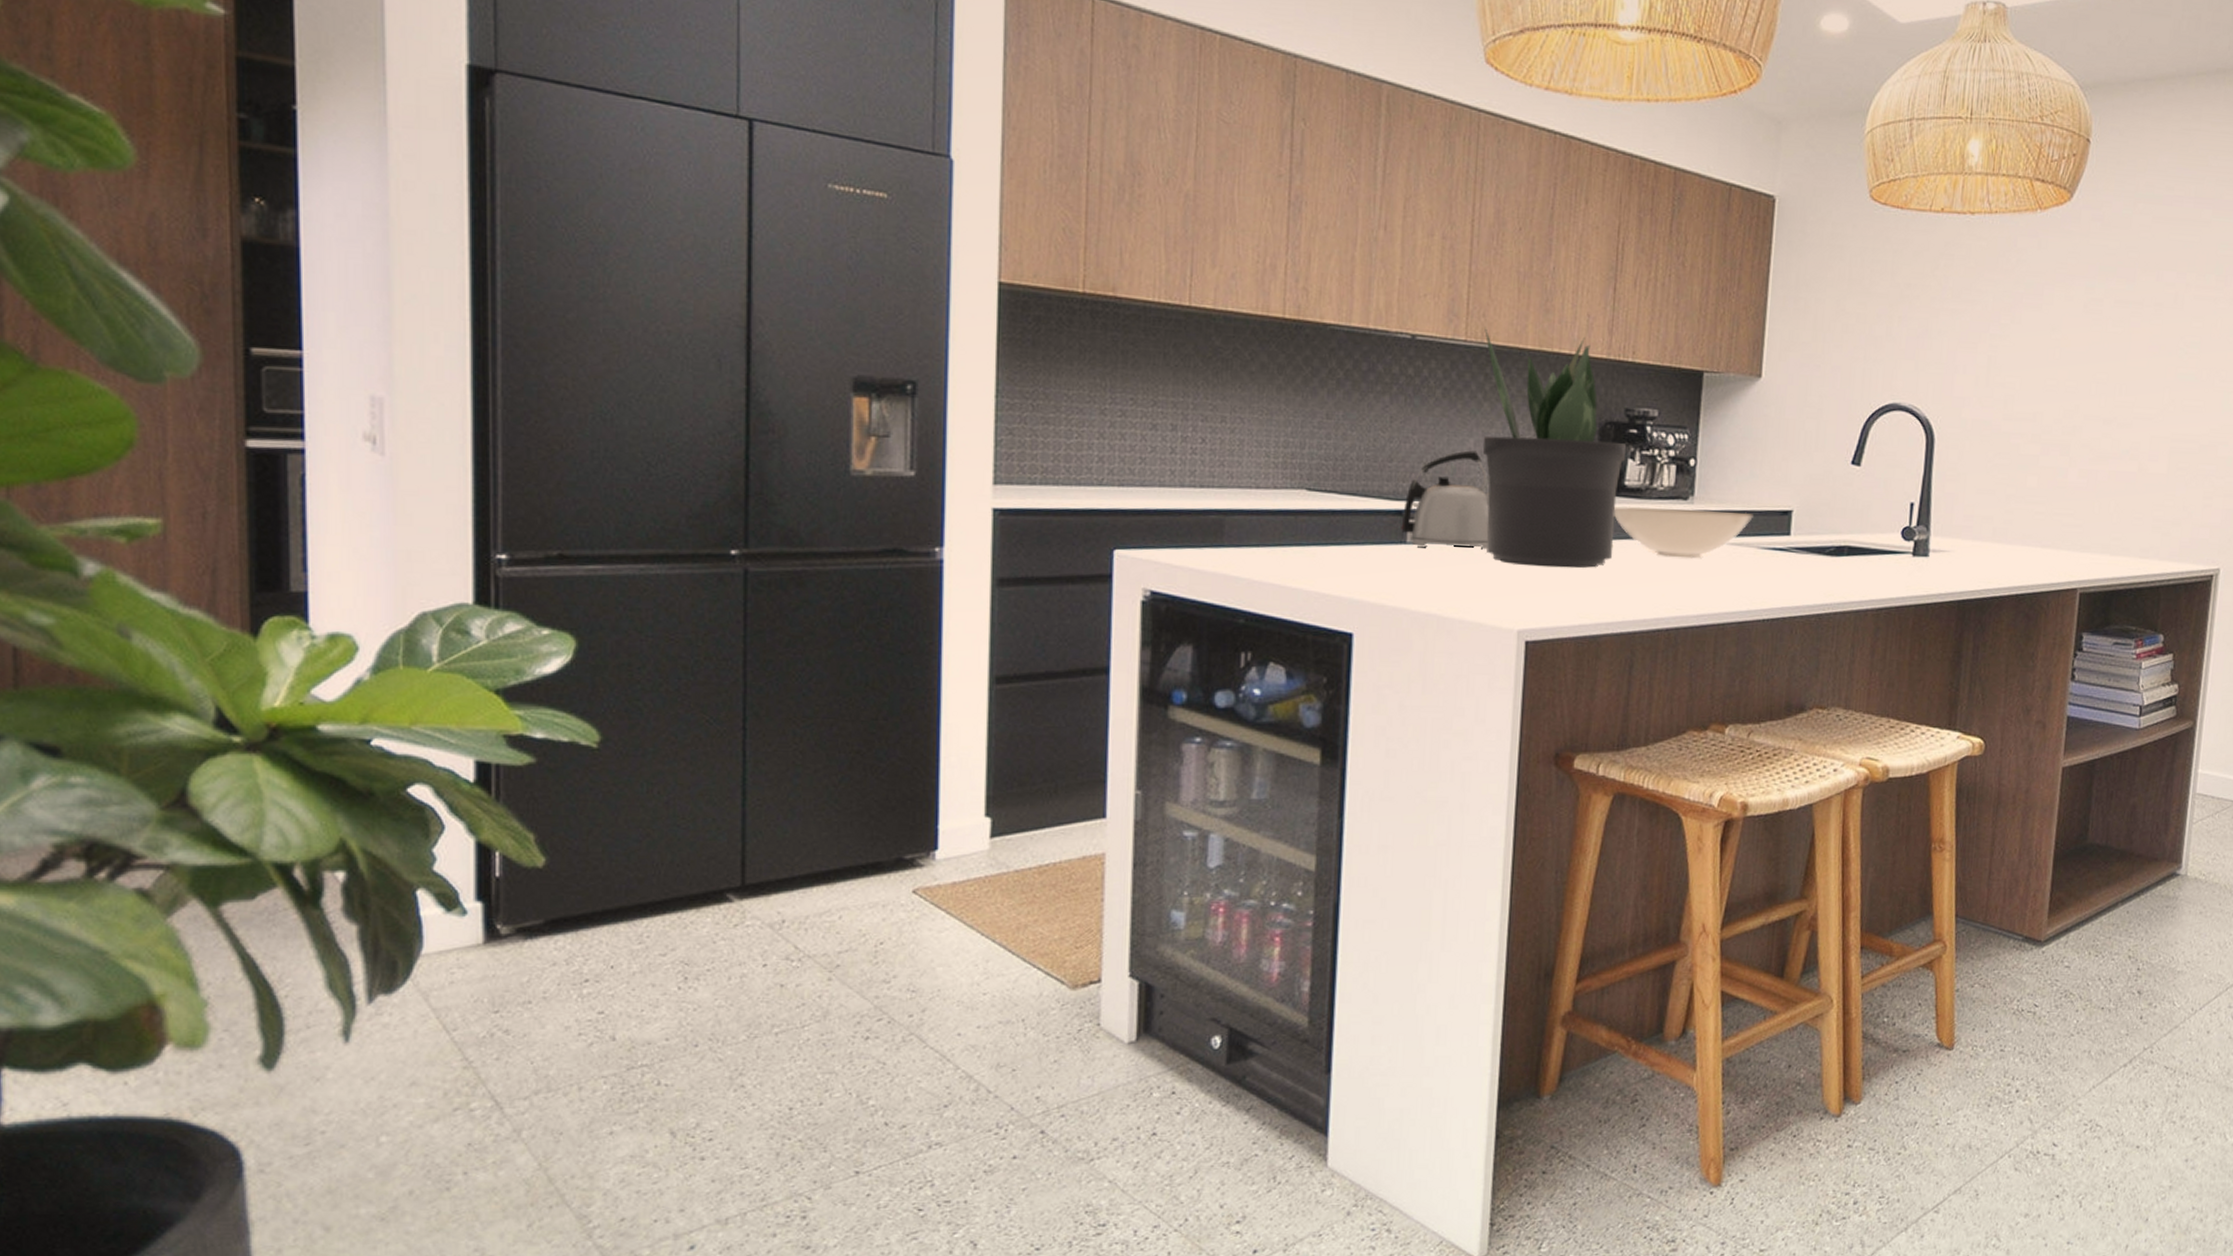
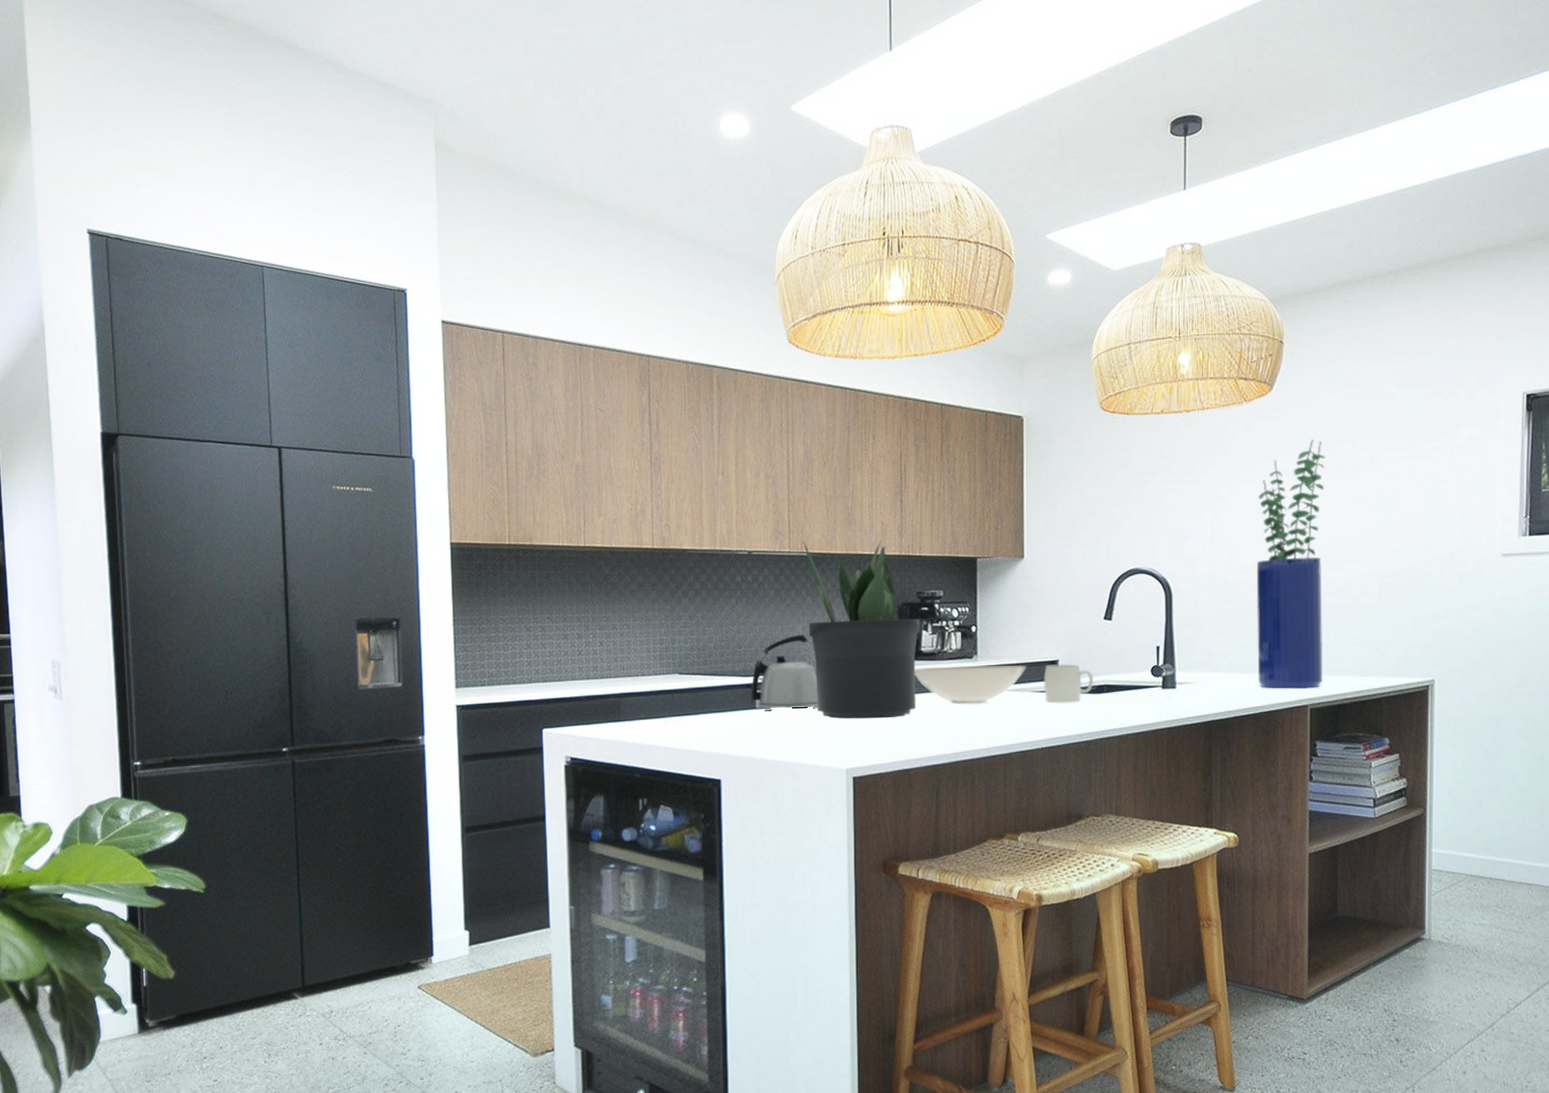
mug: none [1771,515,1833,566] -> present [1043,664,1094,703]
vase: none [2024,265,2125,569] -> present [1256,440,1325,689]

